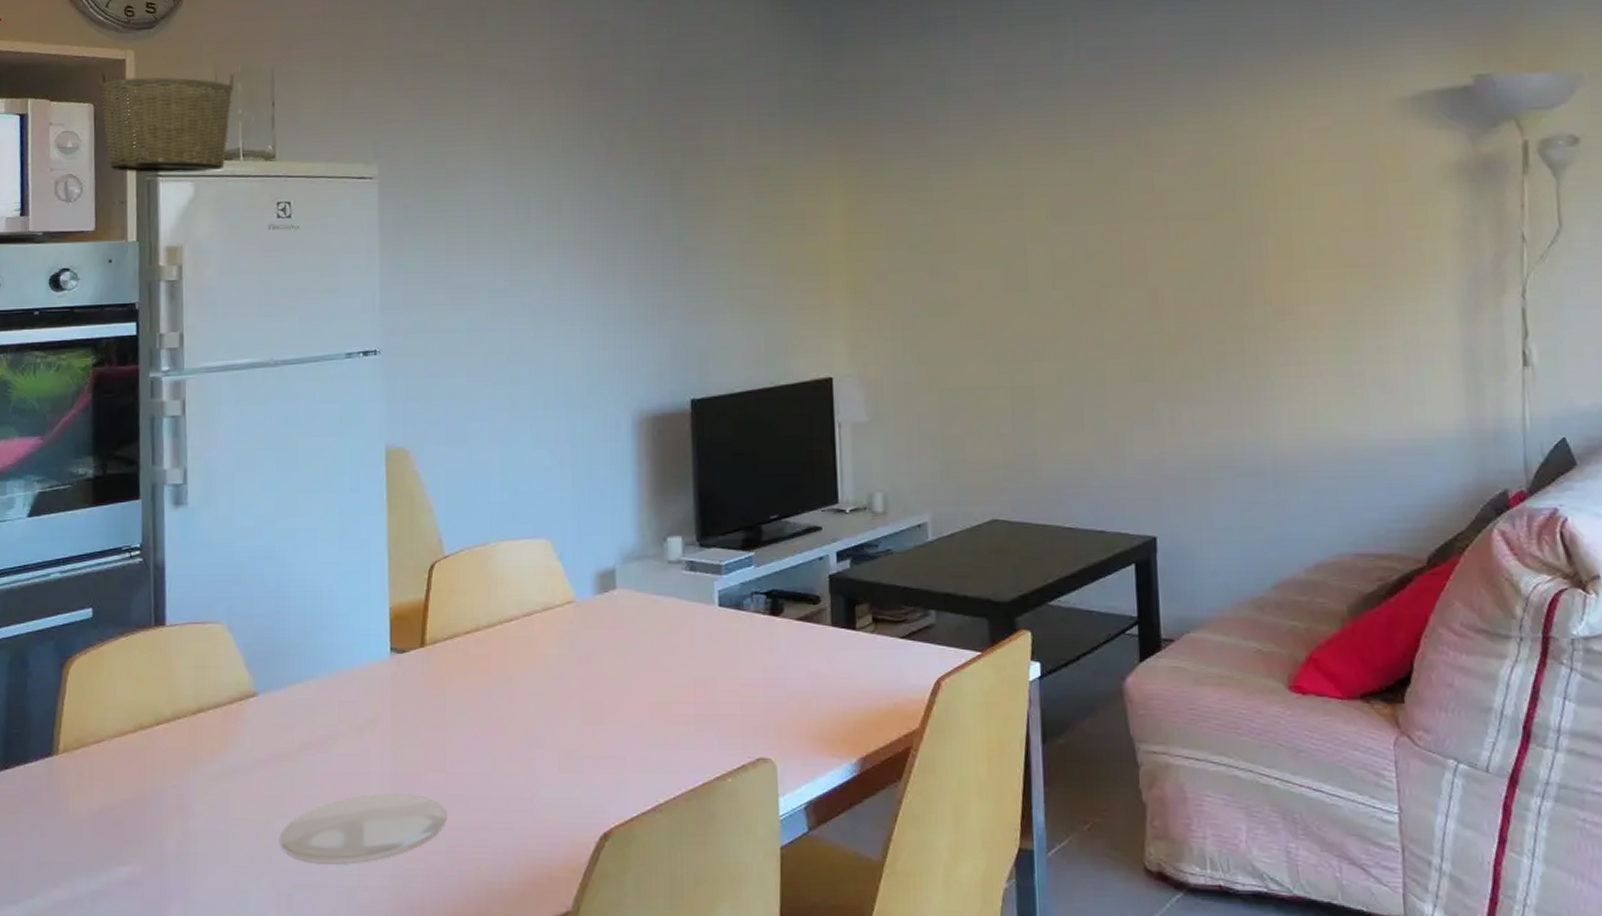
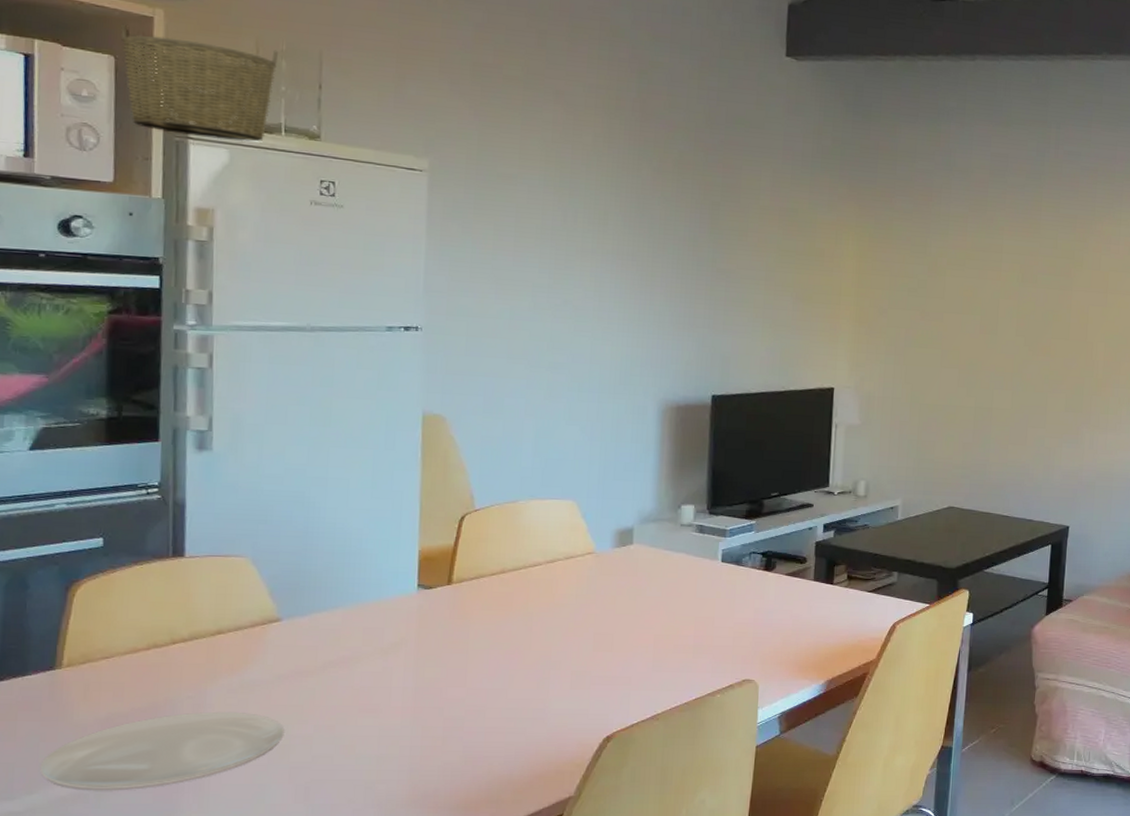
plate: none [40,802,265,896] -> present [40,711,285,791]
plate: present [278,793,447,866] -> none [297,704,464,763]

